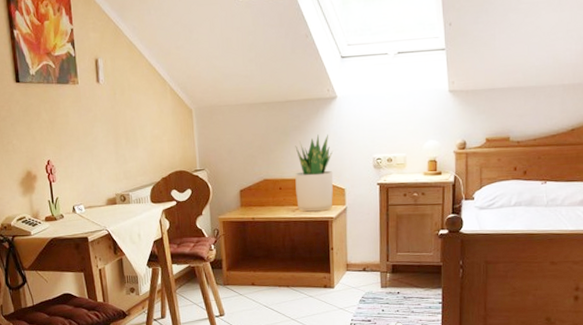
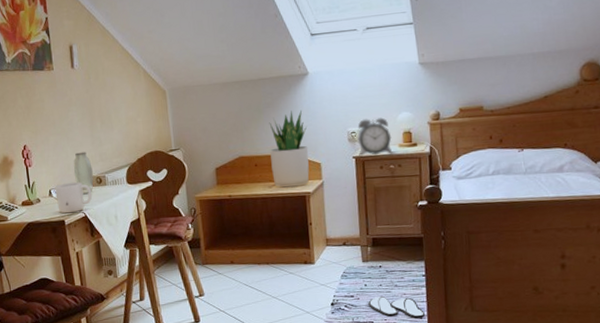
mug: none [78,198,115,231] -> present [54,181,92,214]
vase: none [97,169,118,211] -> present [73,152,94,194]
alarm clock: none [383,145,417,184] -> present [357,117,393,157]

